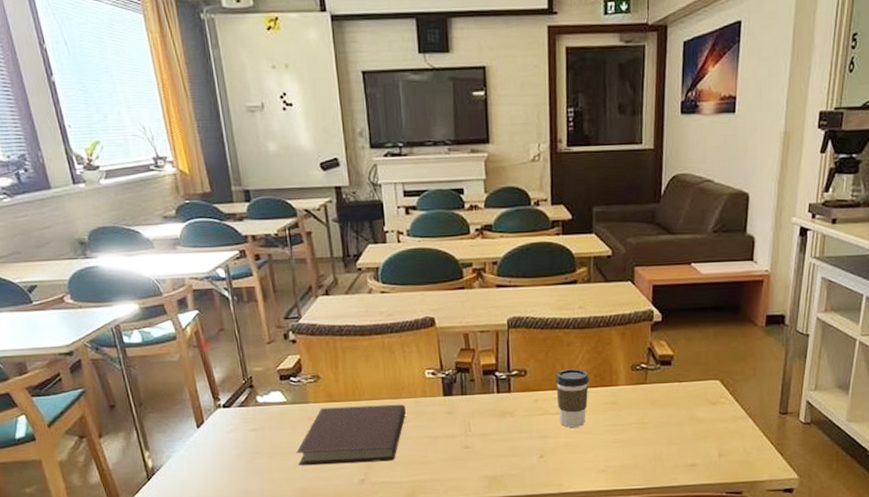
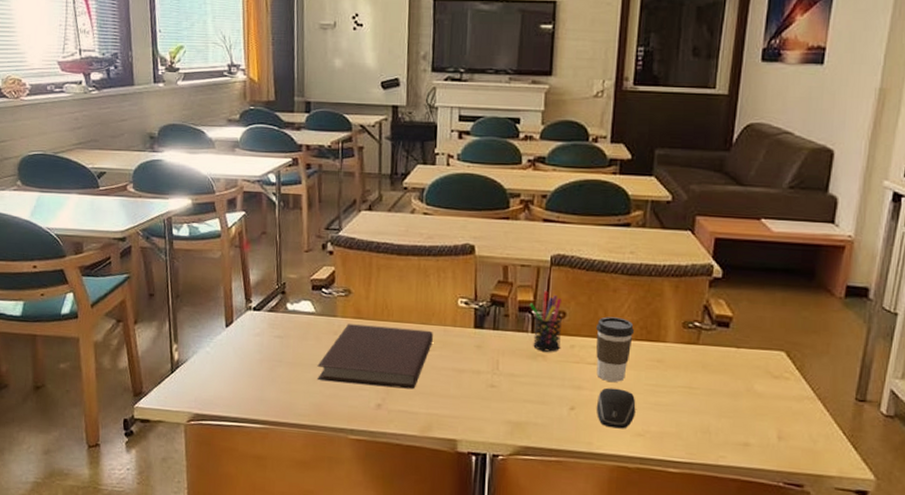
pen holder: none [492,353,525,409] -> present [529,291,563,352]
computer mouse: none [563,432,597,469] -> present [597,387,636,429]

